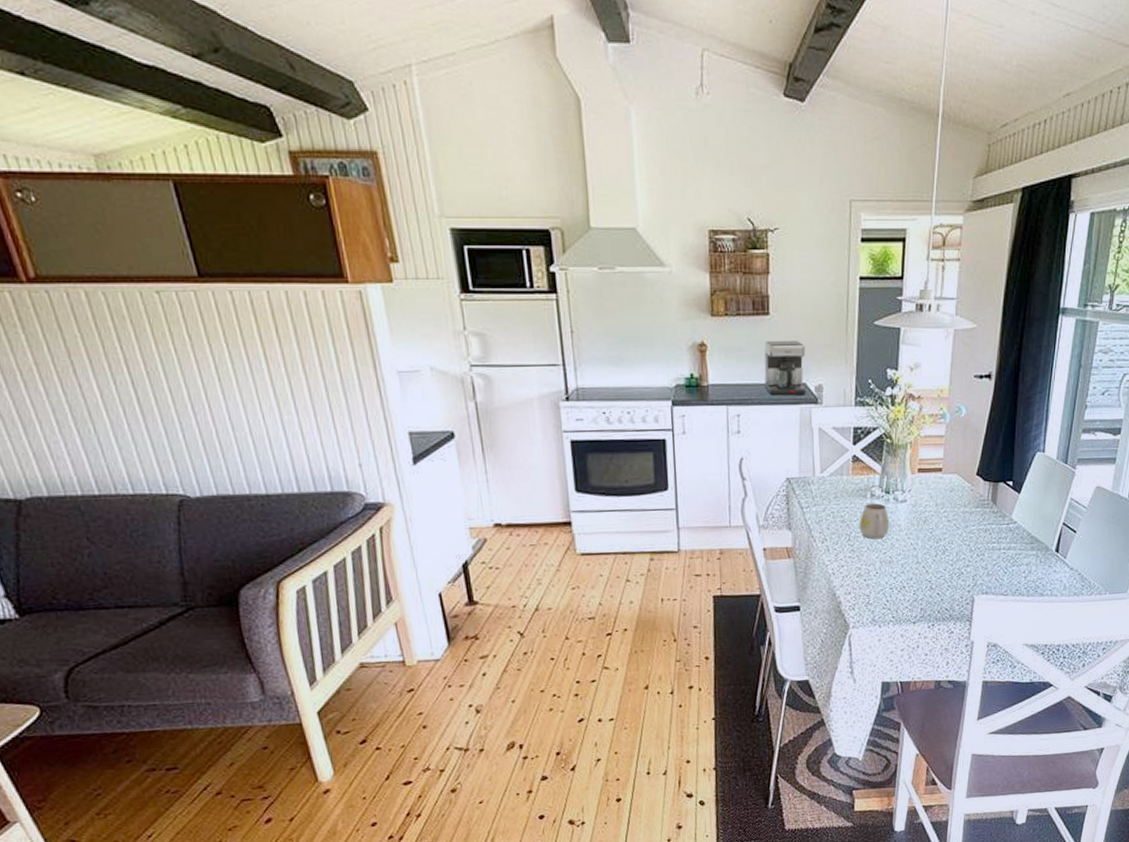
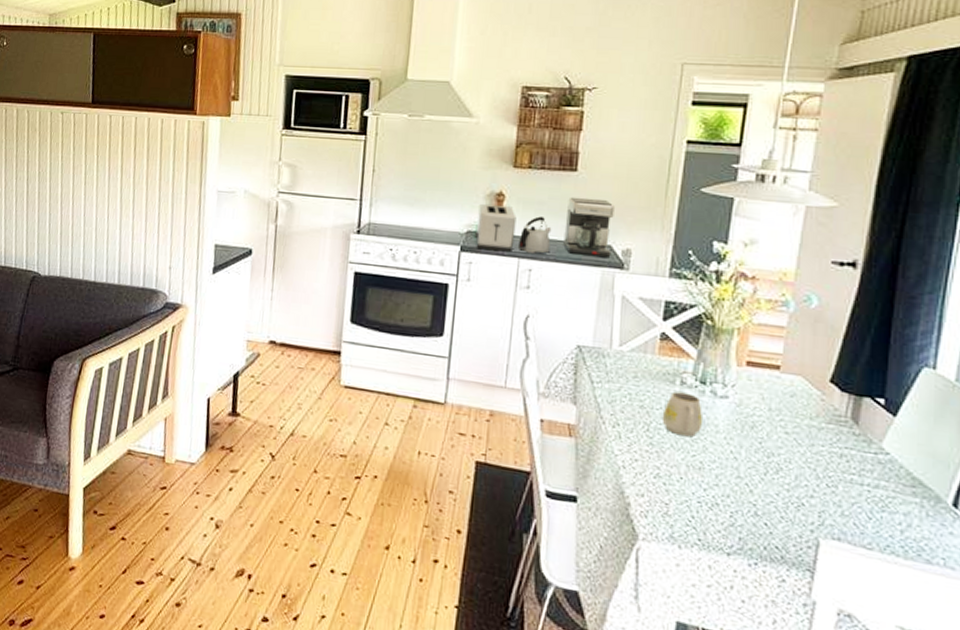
toaster: none [683,355,721,402] -> present [475,203,517,253]
kettle: none [724,363,754,399] -> present [517,216,552,254]

